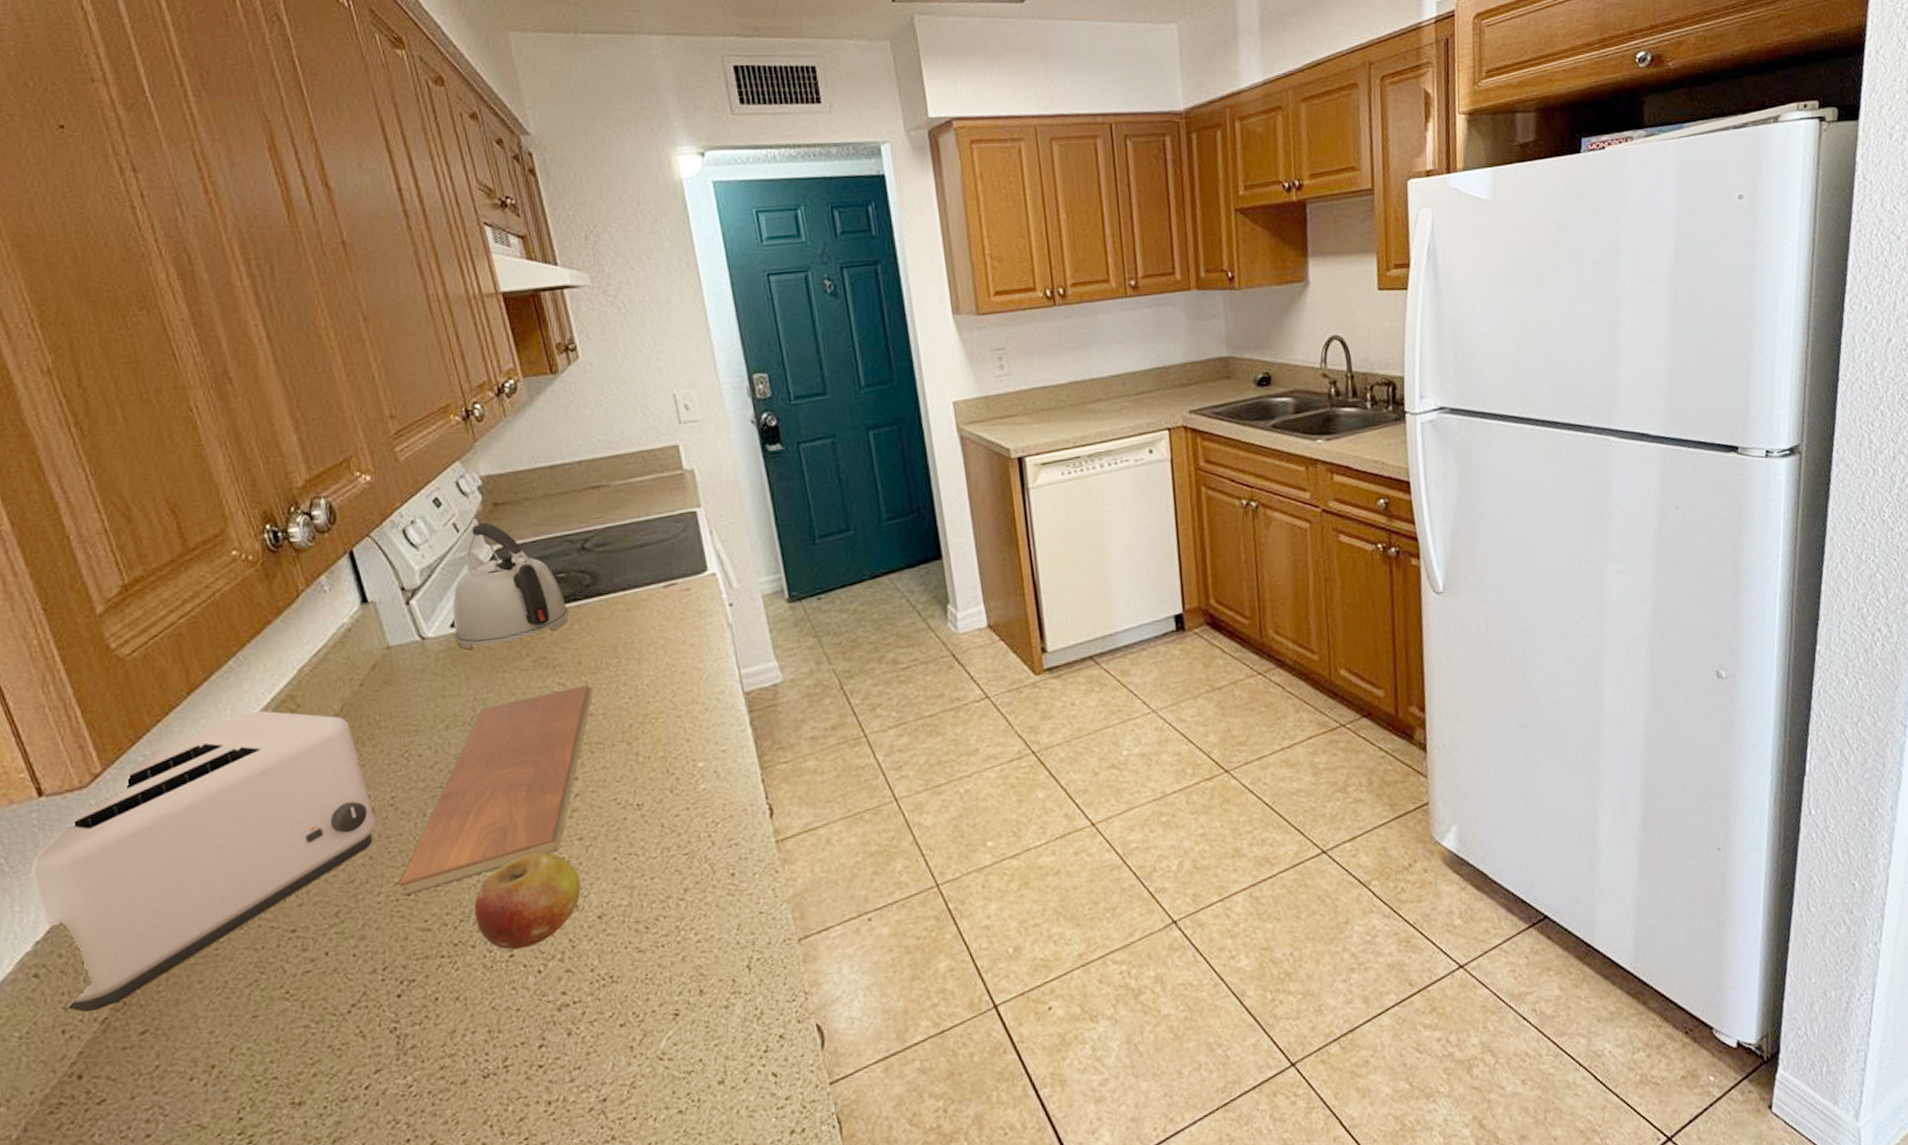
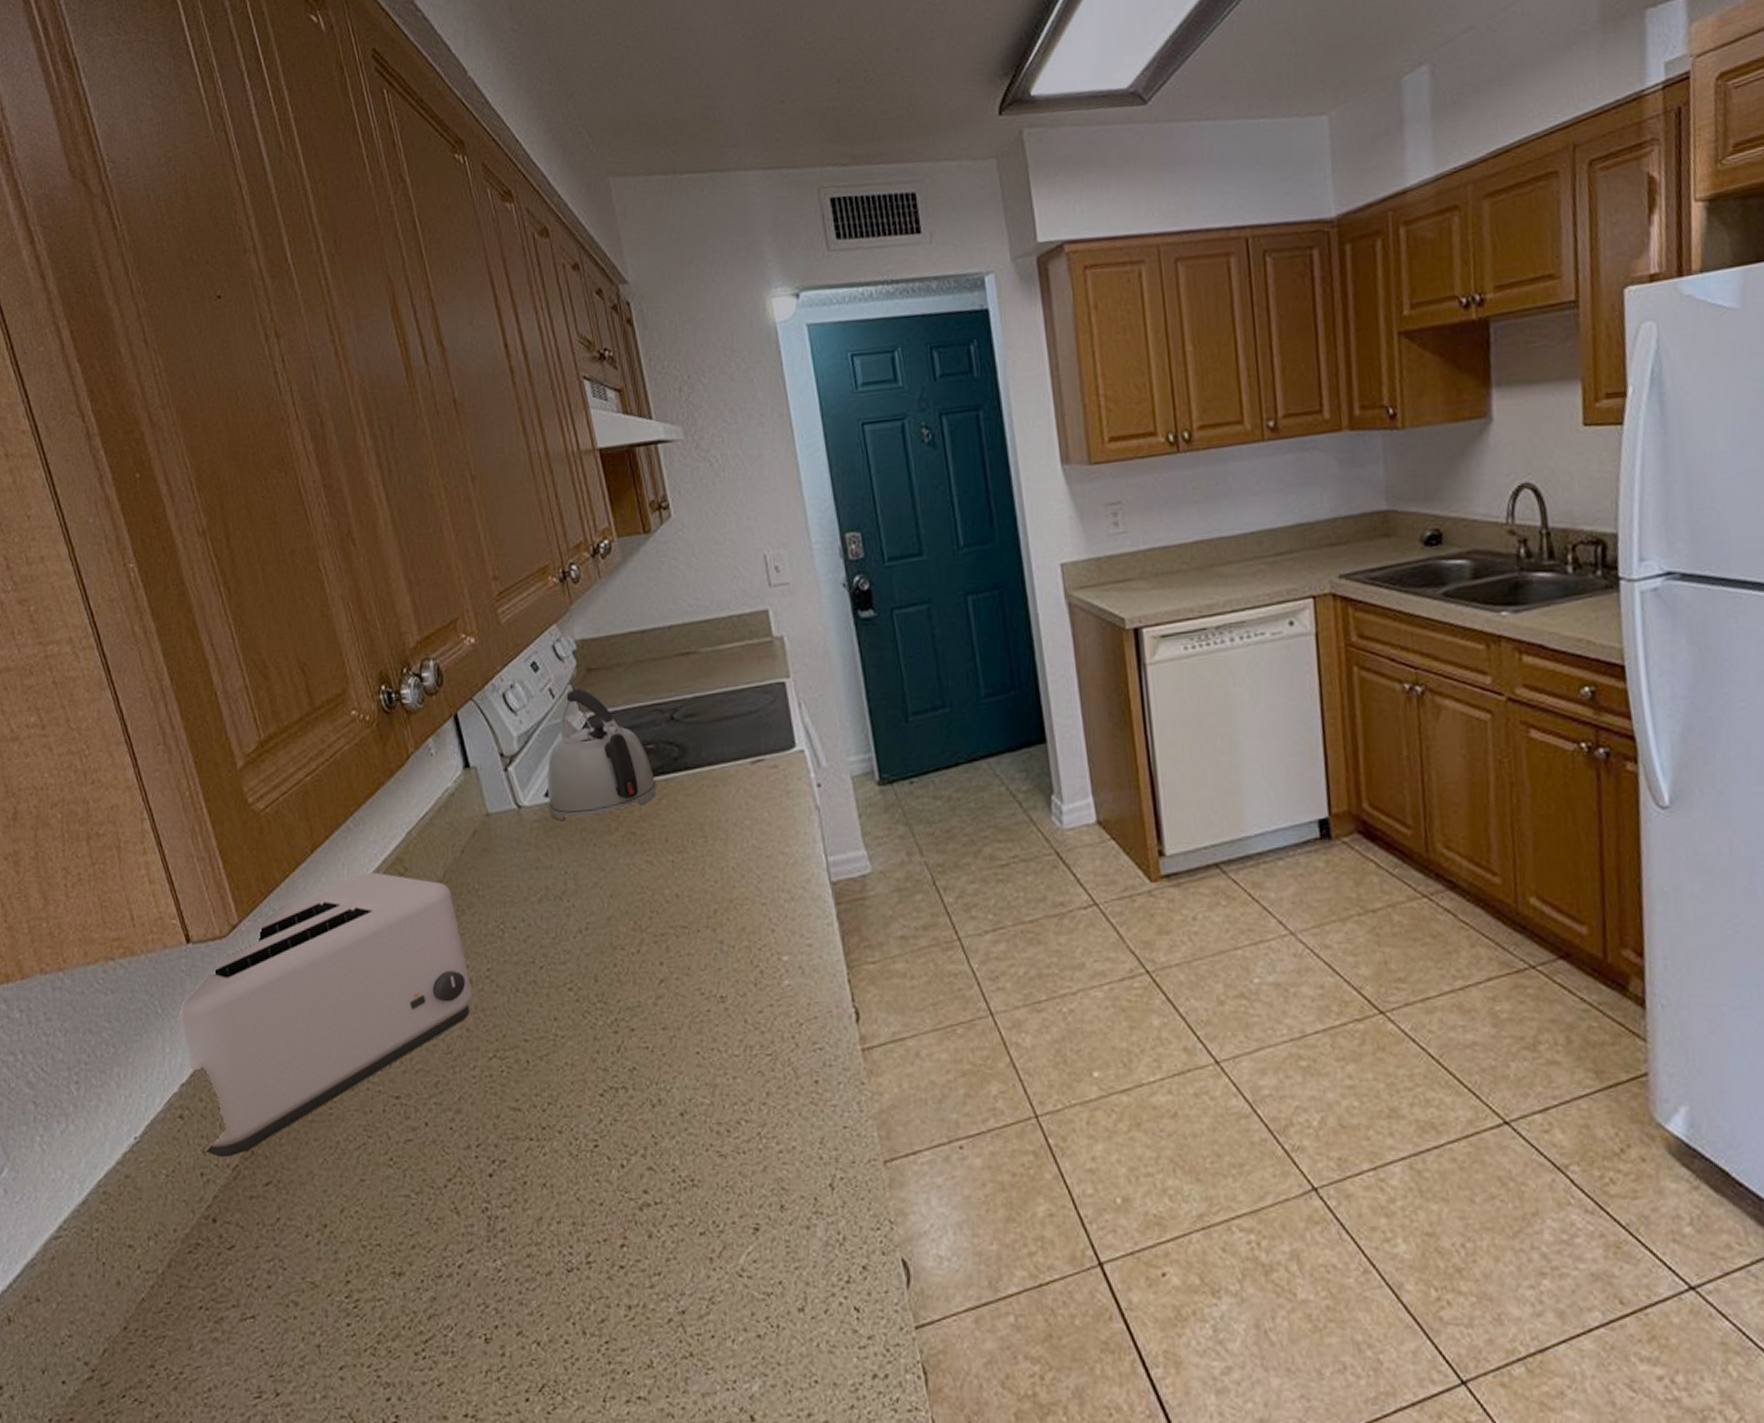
chopping board: present [399,685,594,895] -> none [493,864,680,1071]
fruit: present [473,851,581,951] -> none [561,1038,664,1141]

